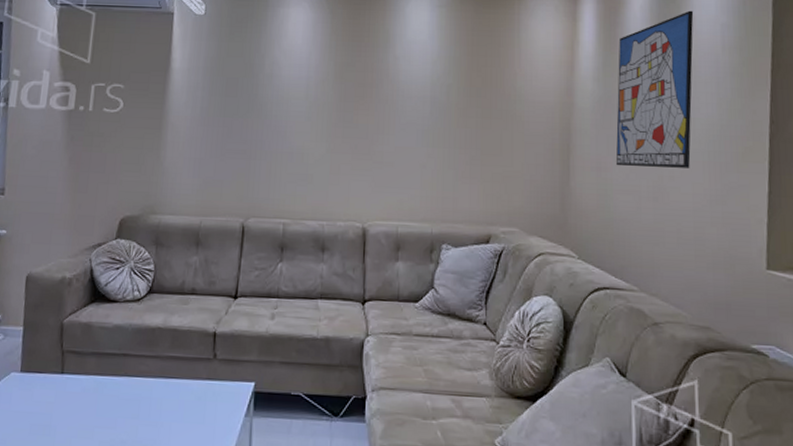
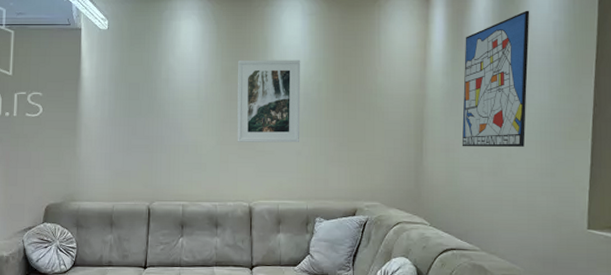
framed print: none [350,55,428,154] -> present [237,60,301,143]

